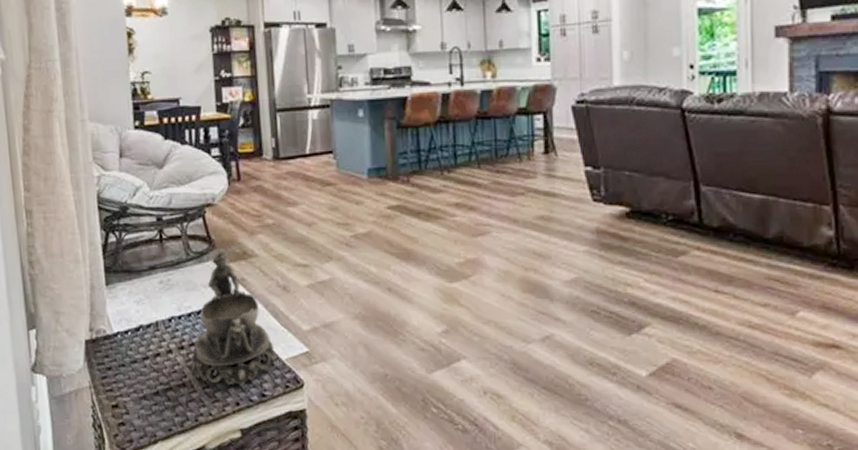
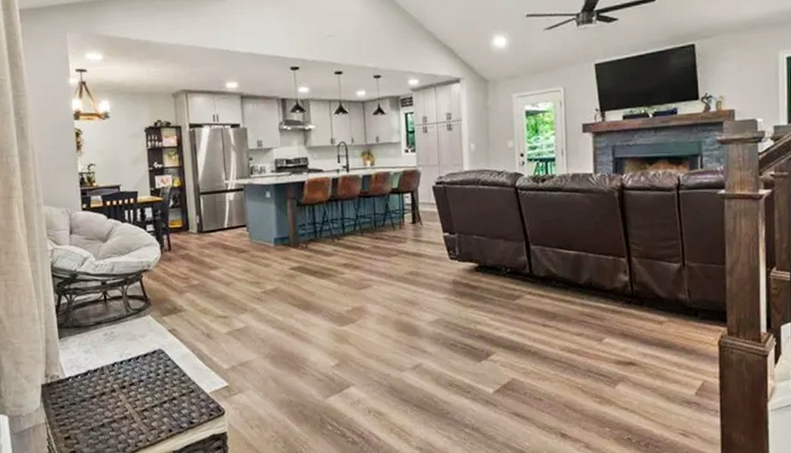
decorative bowl: present [191,248,276,386] -> none [131,305,201,416]

